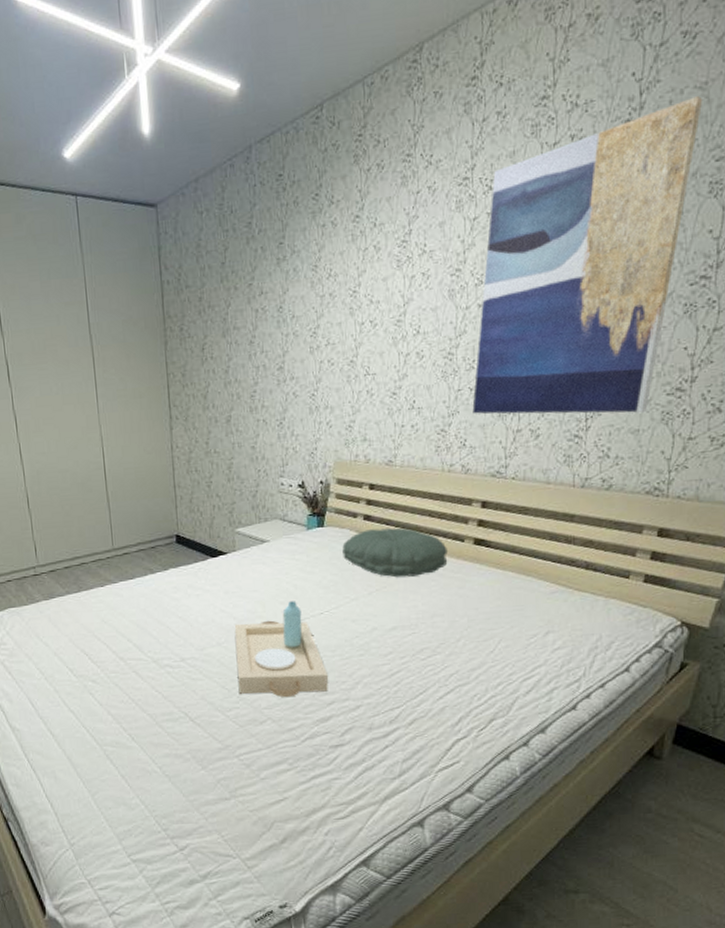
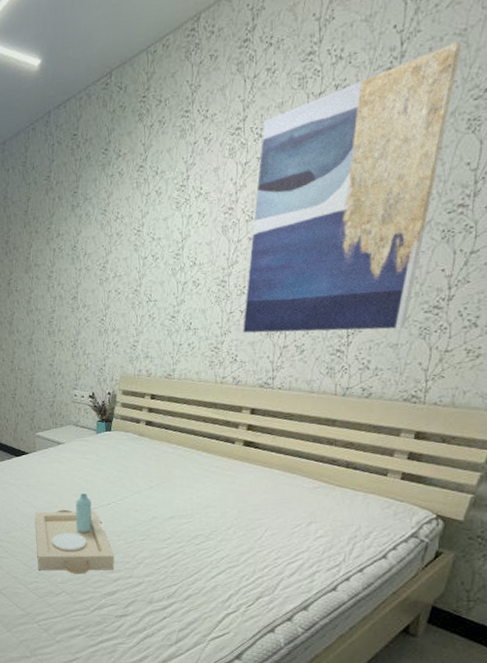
pillow: present [342,527,448,578] -> none [127,431,220,474]

